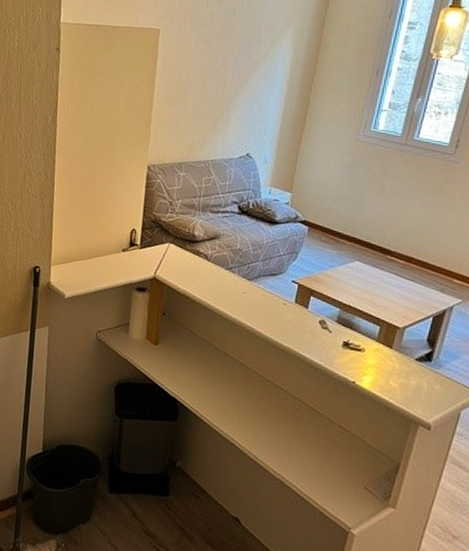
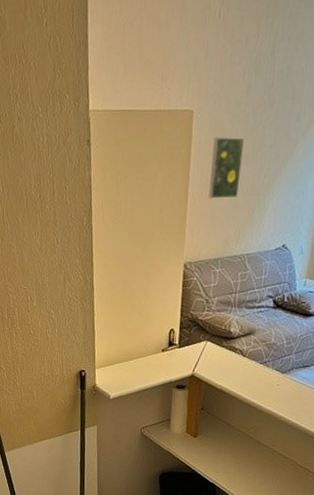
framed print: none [173,53,209,108] -> present [208,136,245,199]

